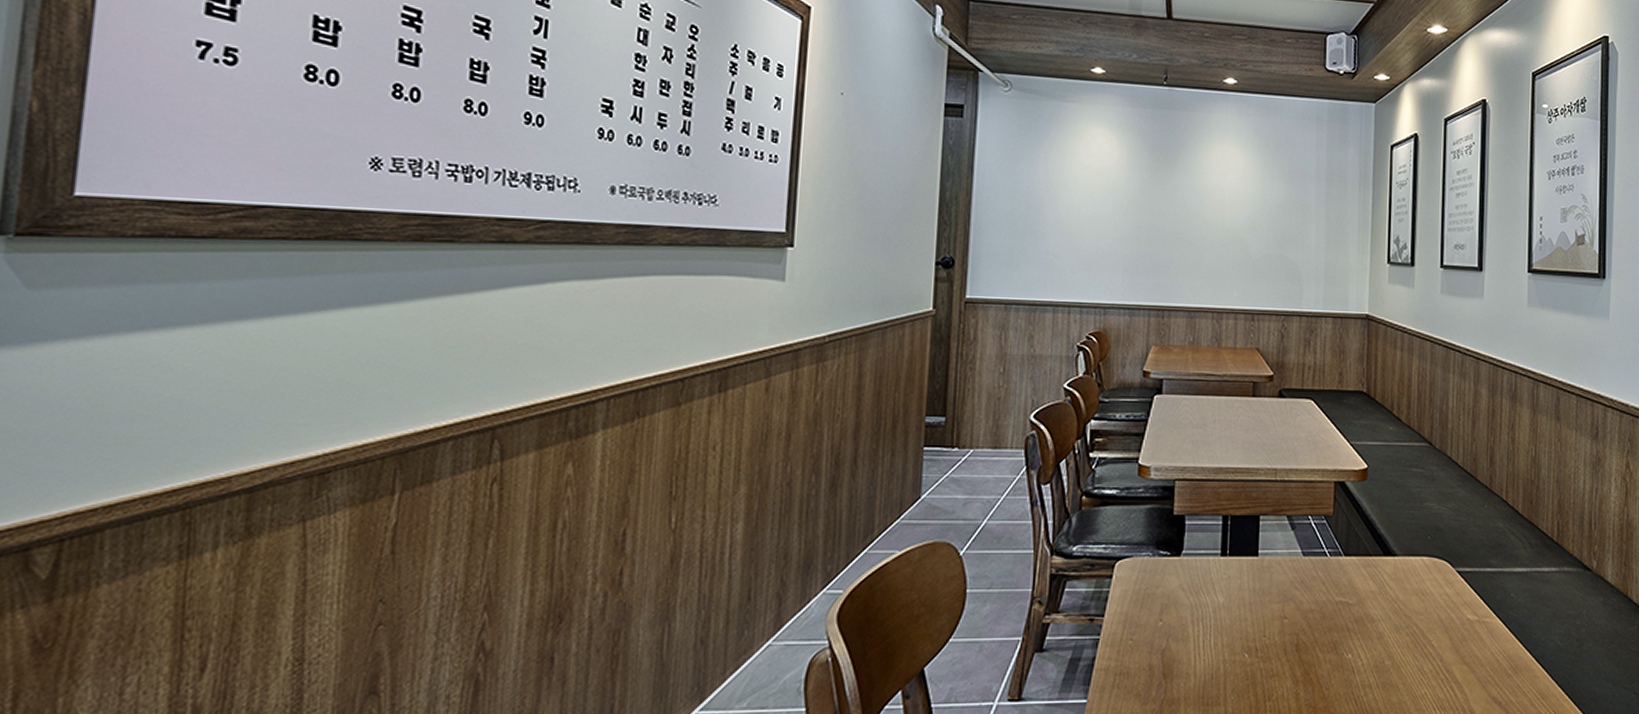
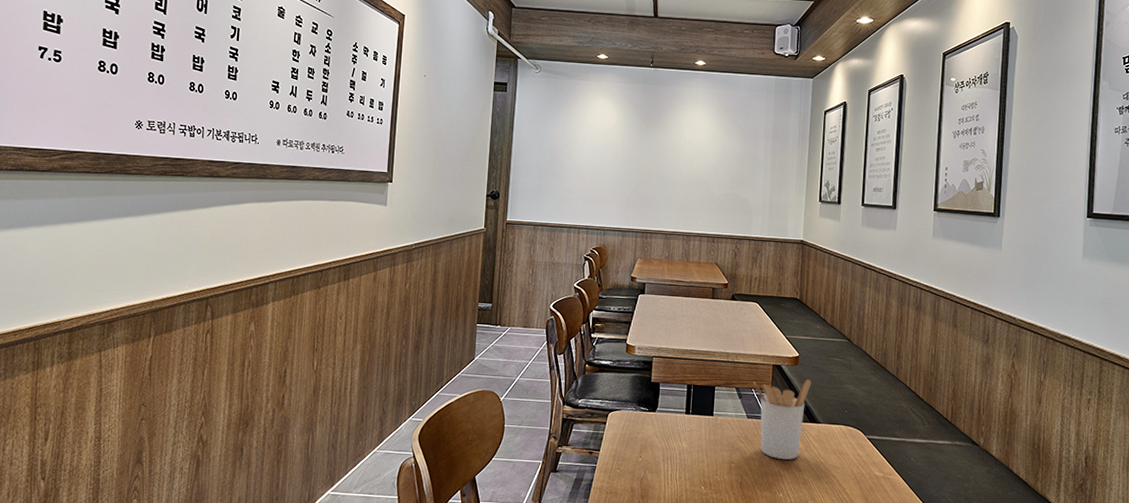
utensil holder: none [1309,498,1384,609] -> present [753,379,811,460]

